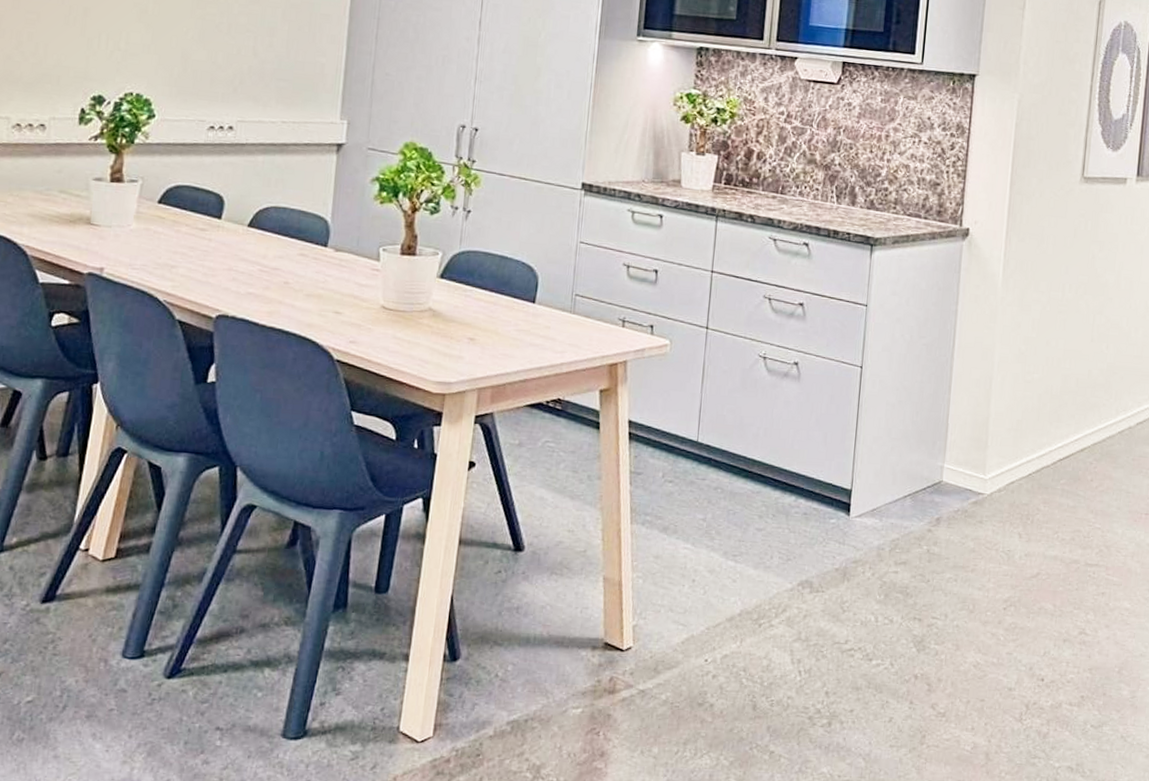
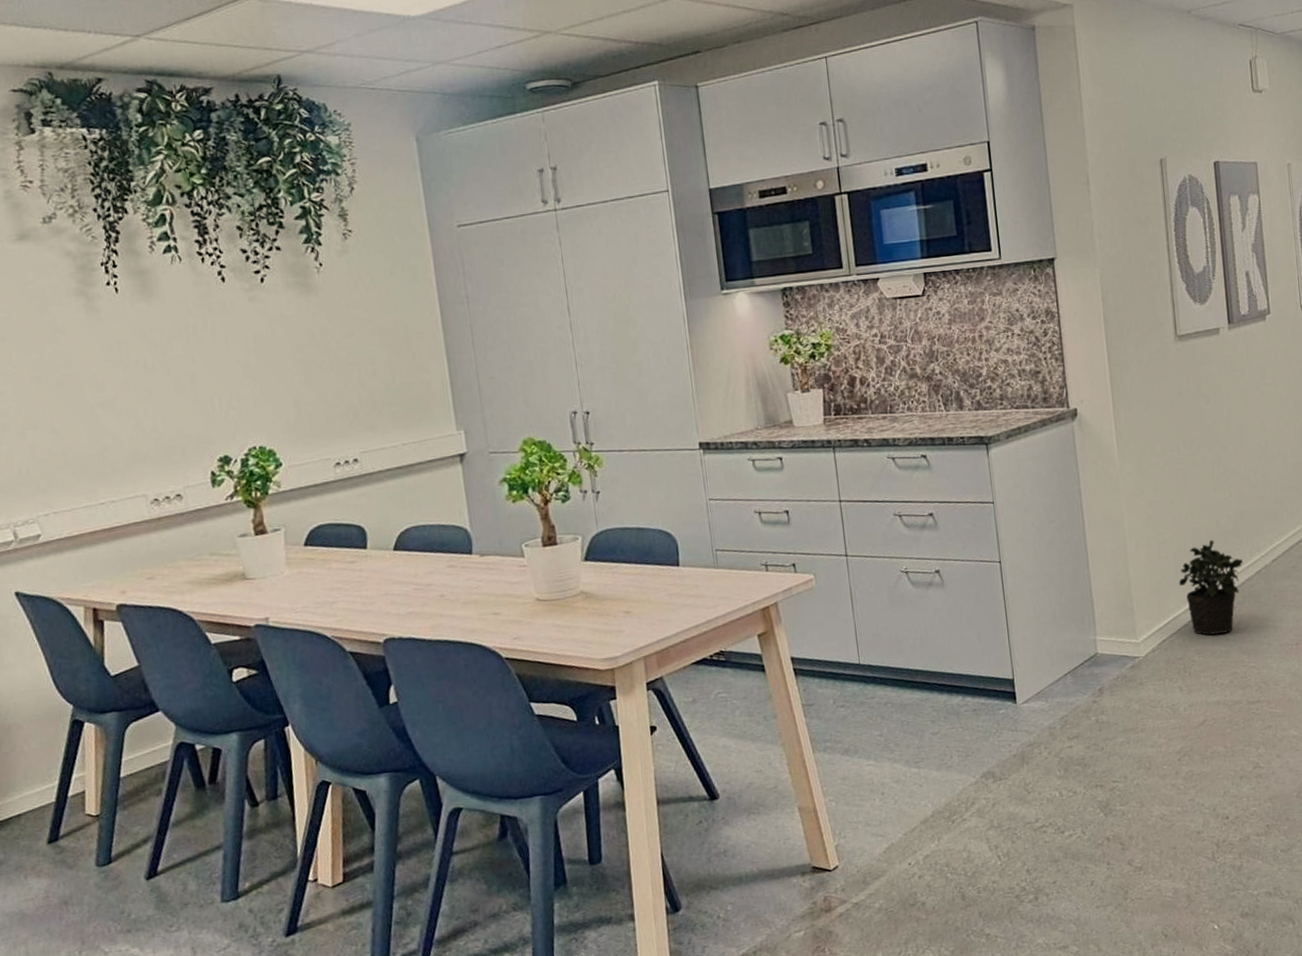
potted plant: none [1038,390,1108,488] -> present [1179,540,1243,635]

